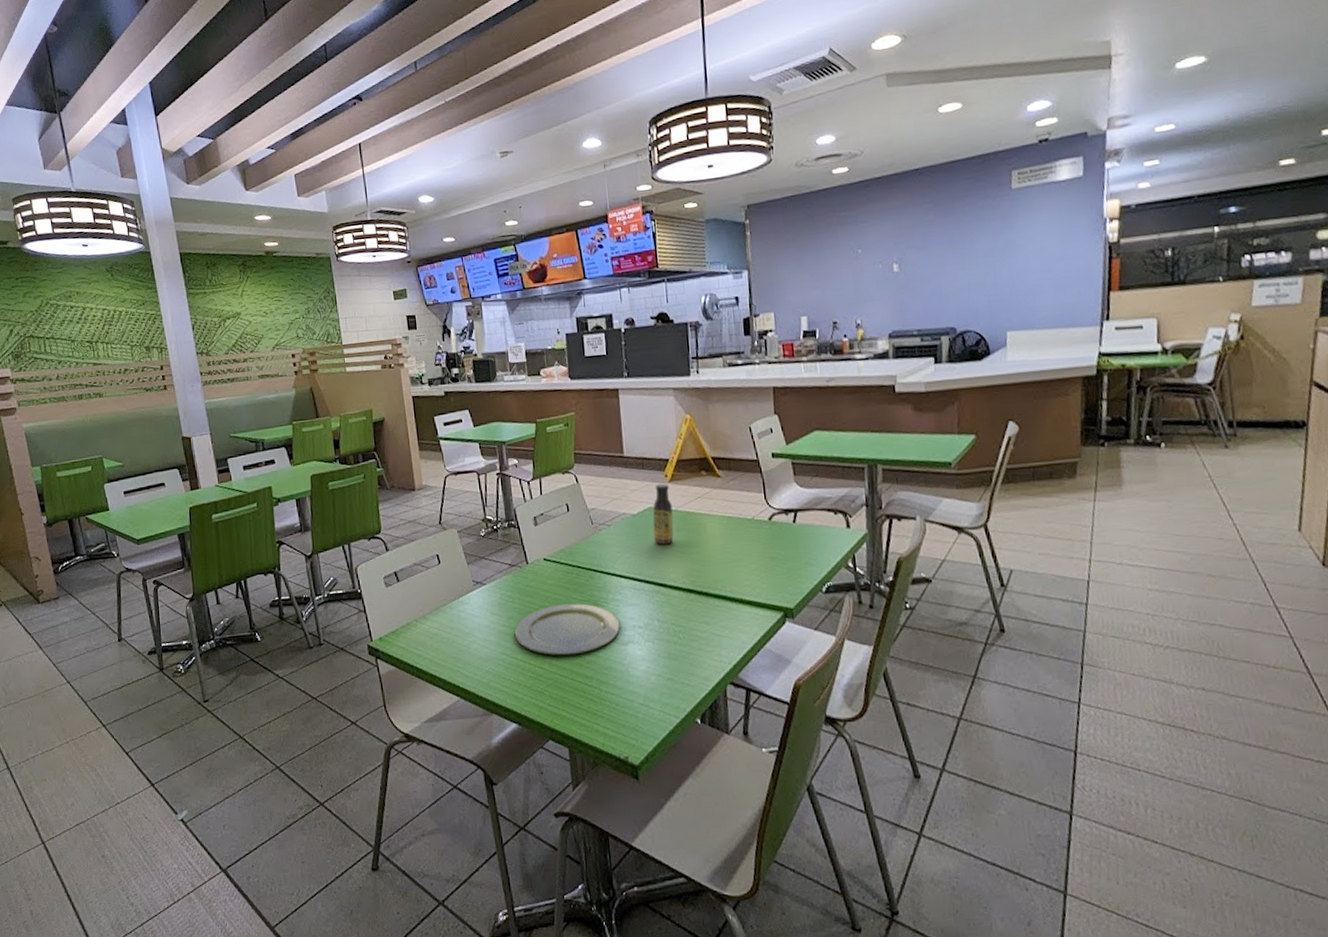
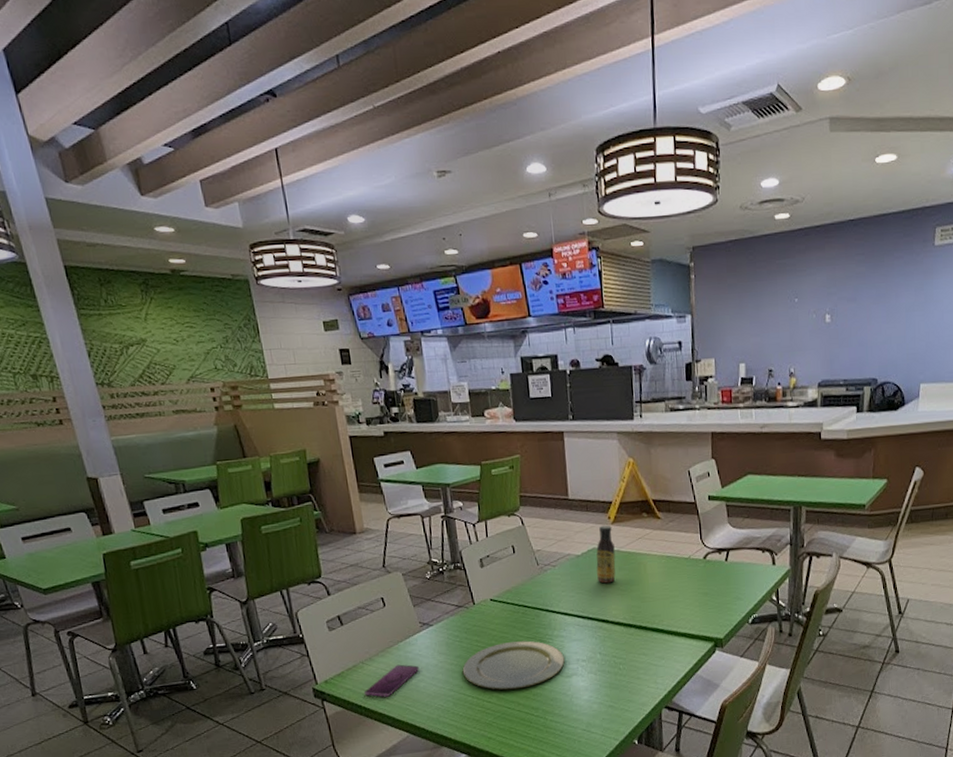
smartphone: none [416,624,472,658] -> present [363,664,420,697]

